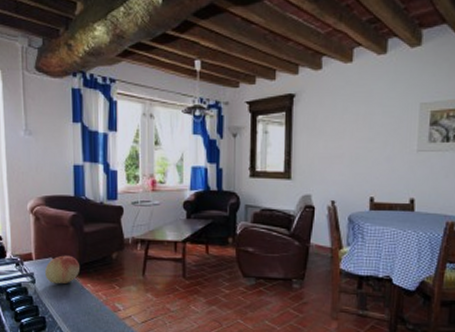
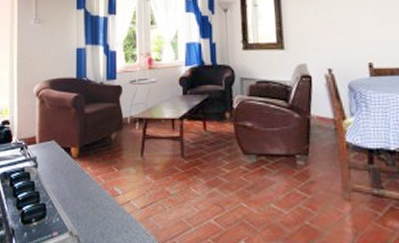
fruit: present [45,255,81,284] -> none [48,137,81,168]

